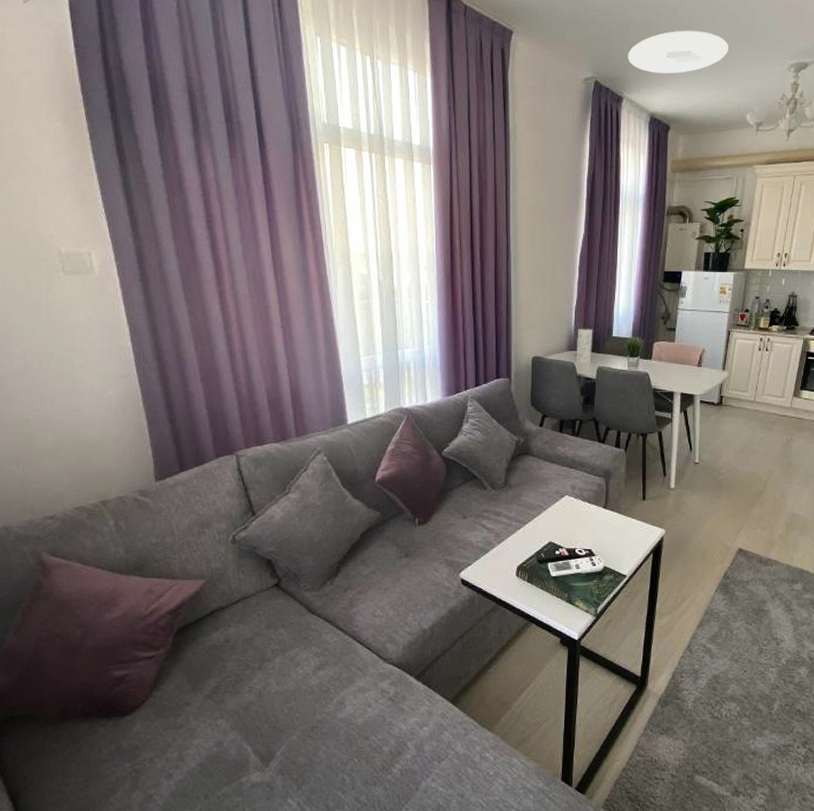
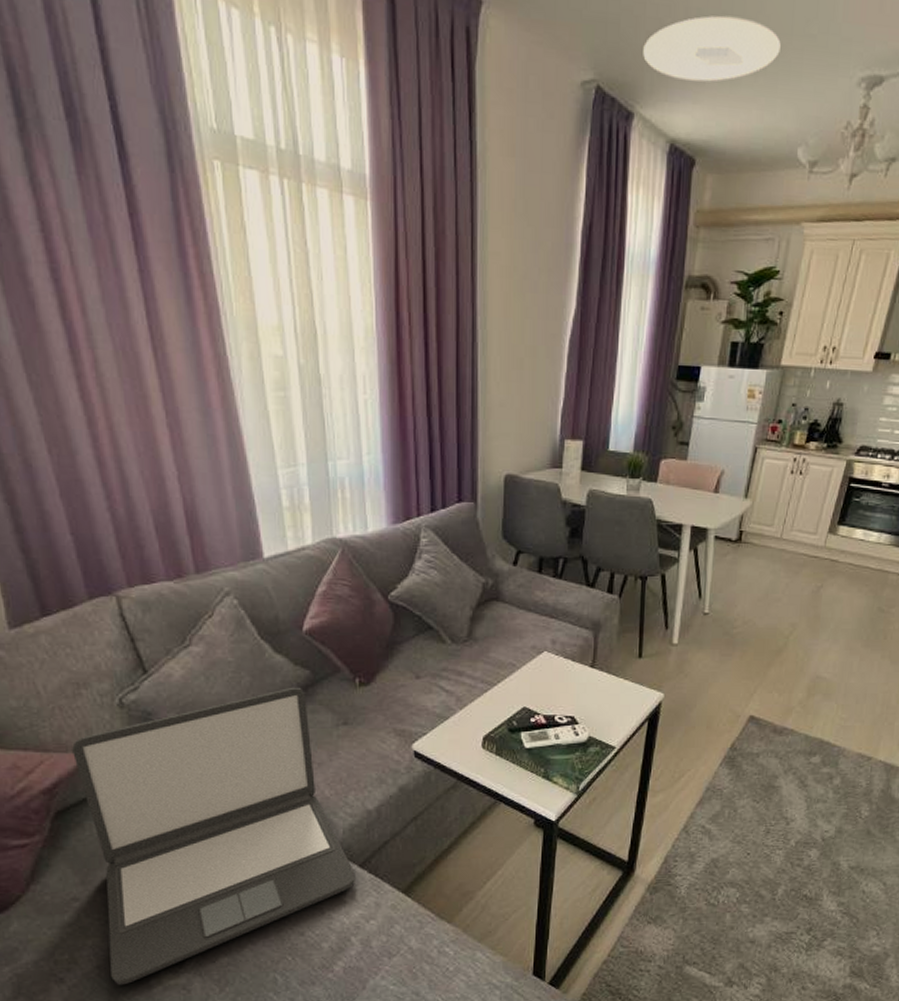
laptop: none [194,526,412,782] -> present [72,687,355,986]

